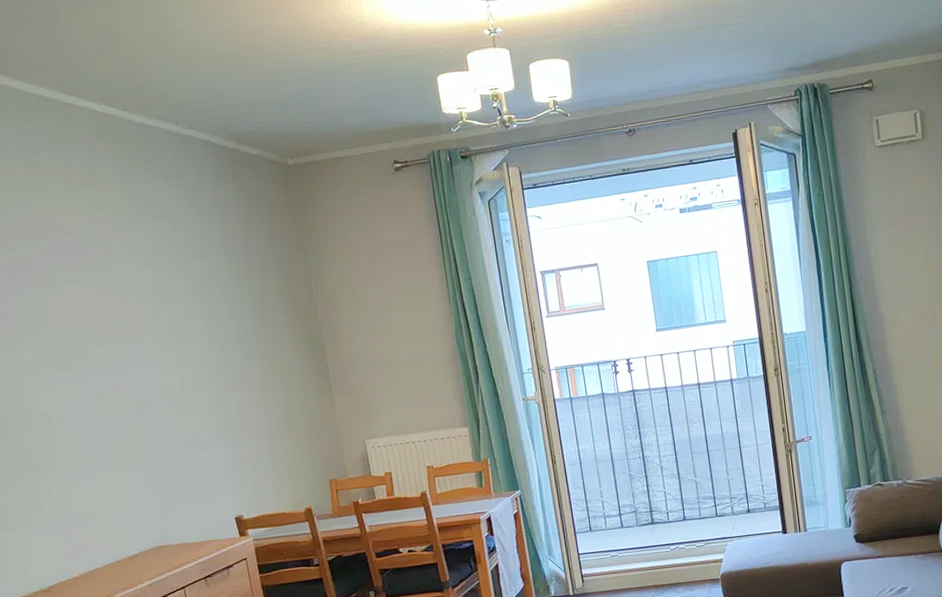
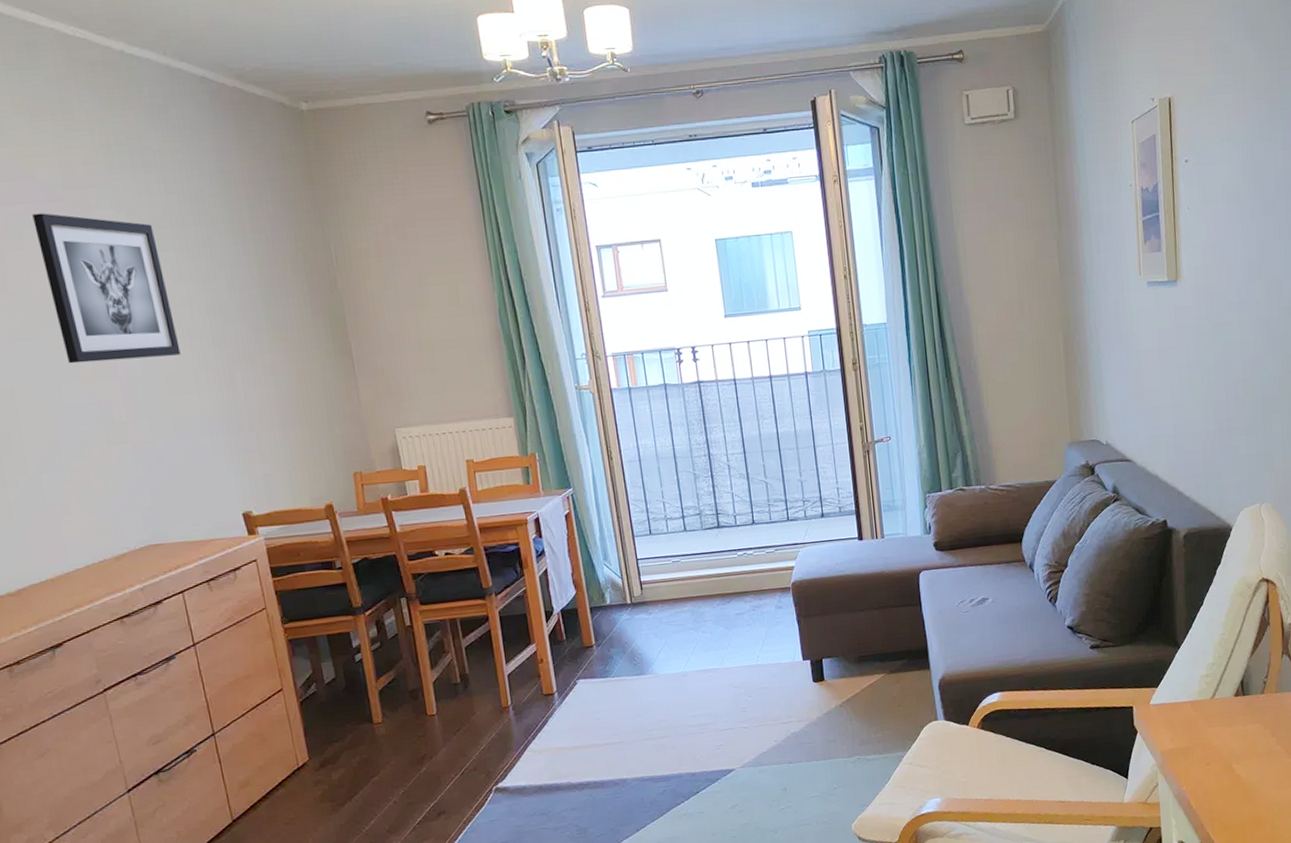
wall art: none [67,262,186,391] -> present [32,213,181,364]

